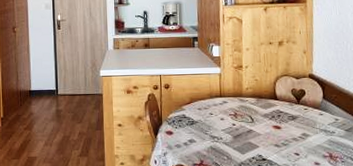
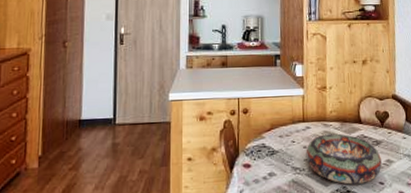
decorative bowl: none [223,108,298,154] -> present [306,133,382,185]

